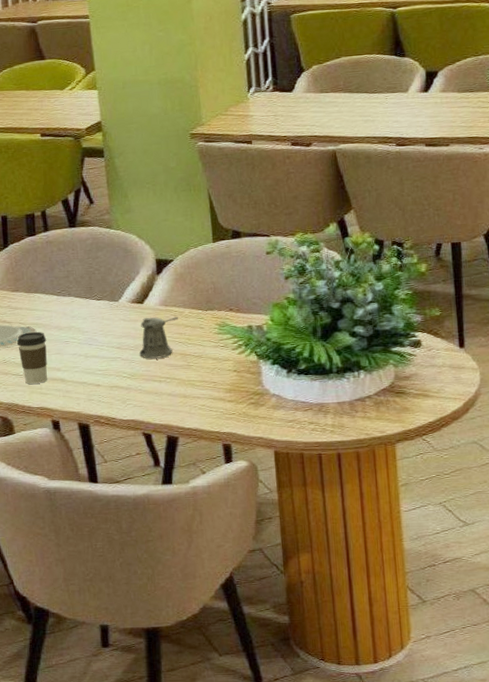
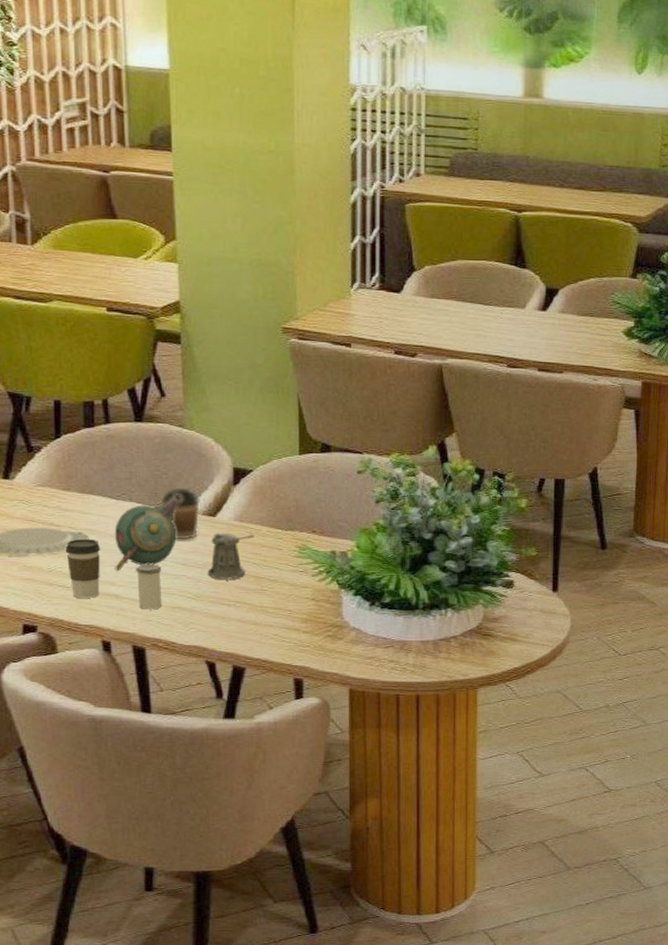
teapot: none [57,286,115,359] -> present [114,493,184,572]
salt shaker: none [77,349,102,390] -> present [136,564,162,610]
coffee cup: none [96,280,129,327] -> present [161,487,200,540]

